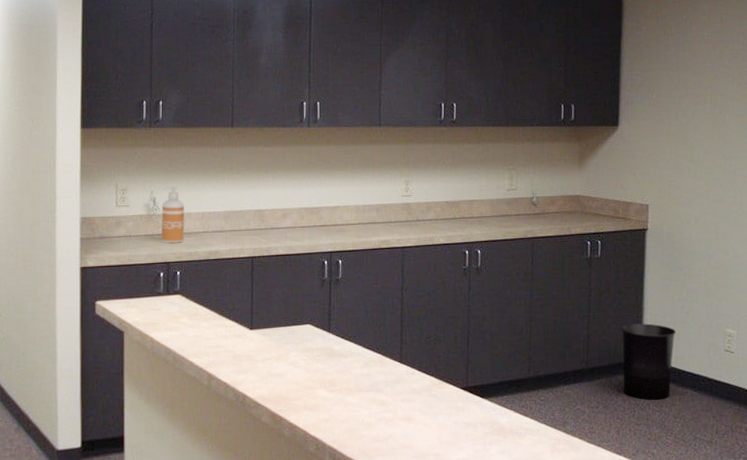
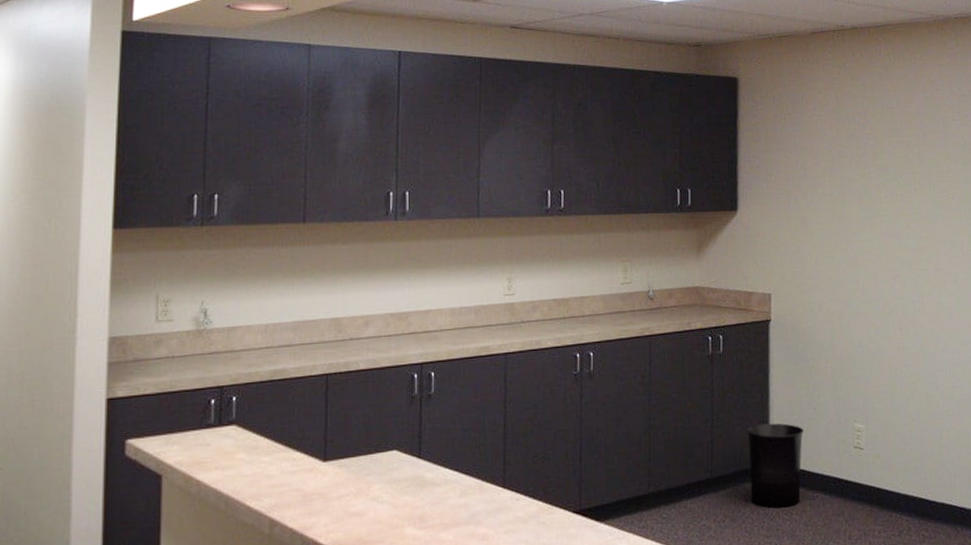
soap dispenser: present [161,187,185,243] -> none [212,295,243,363]

